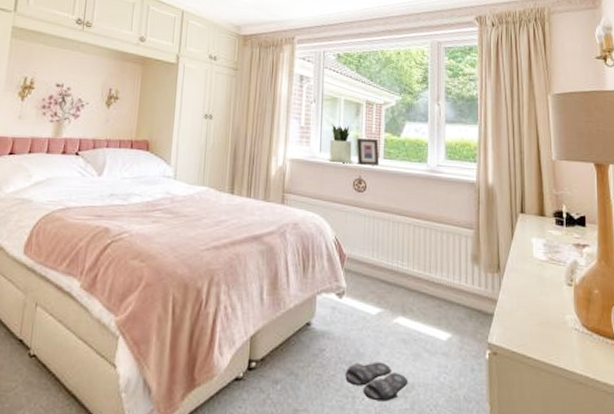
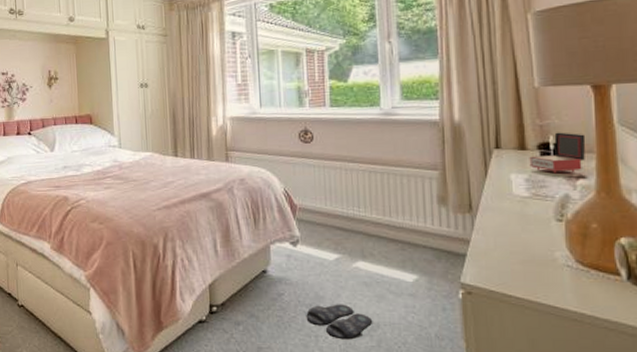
planter: present [327,124,354,164] -> none [269,76,298,117]
picture frame: present [356,138,380,166] -> none [298,88,326,116]
jewelry box: none [547,202,590,241] -> present [529,132,586,174]

